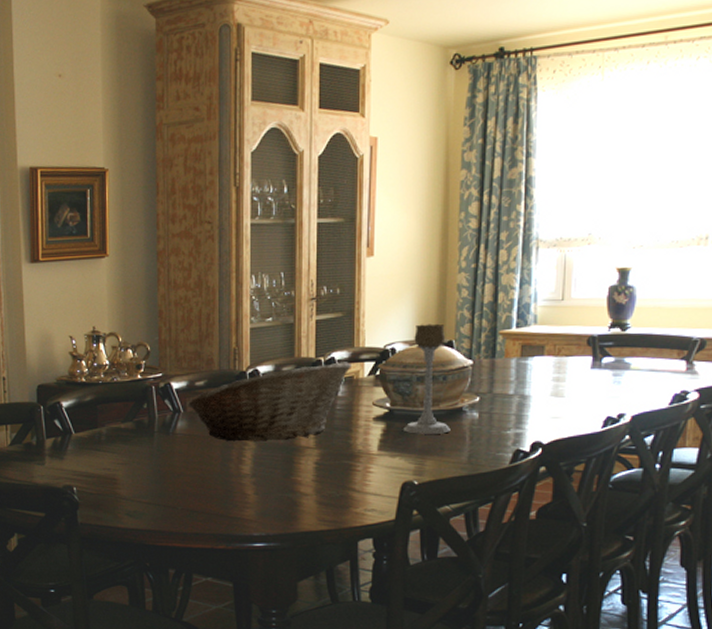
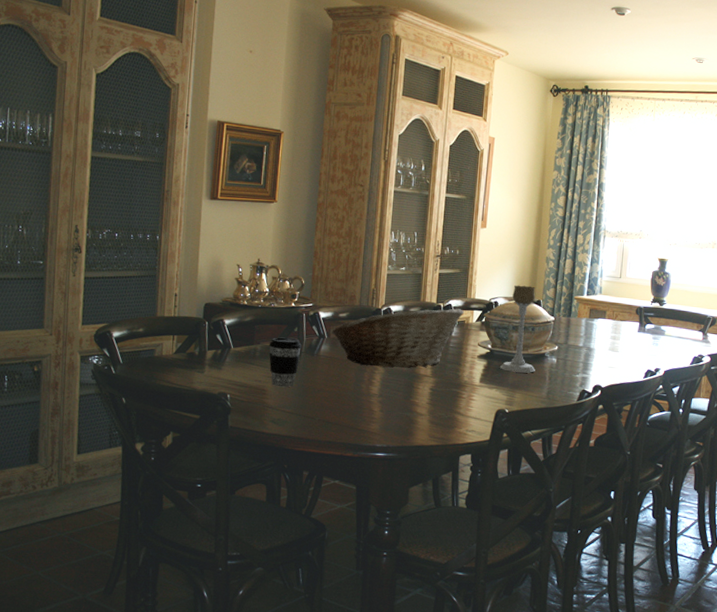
coffee cup: none [115,416,154,474] -> present [269,337,302,388]

